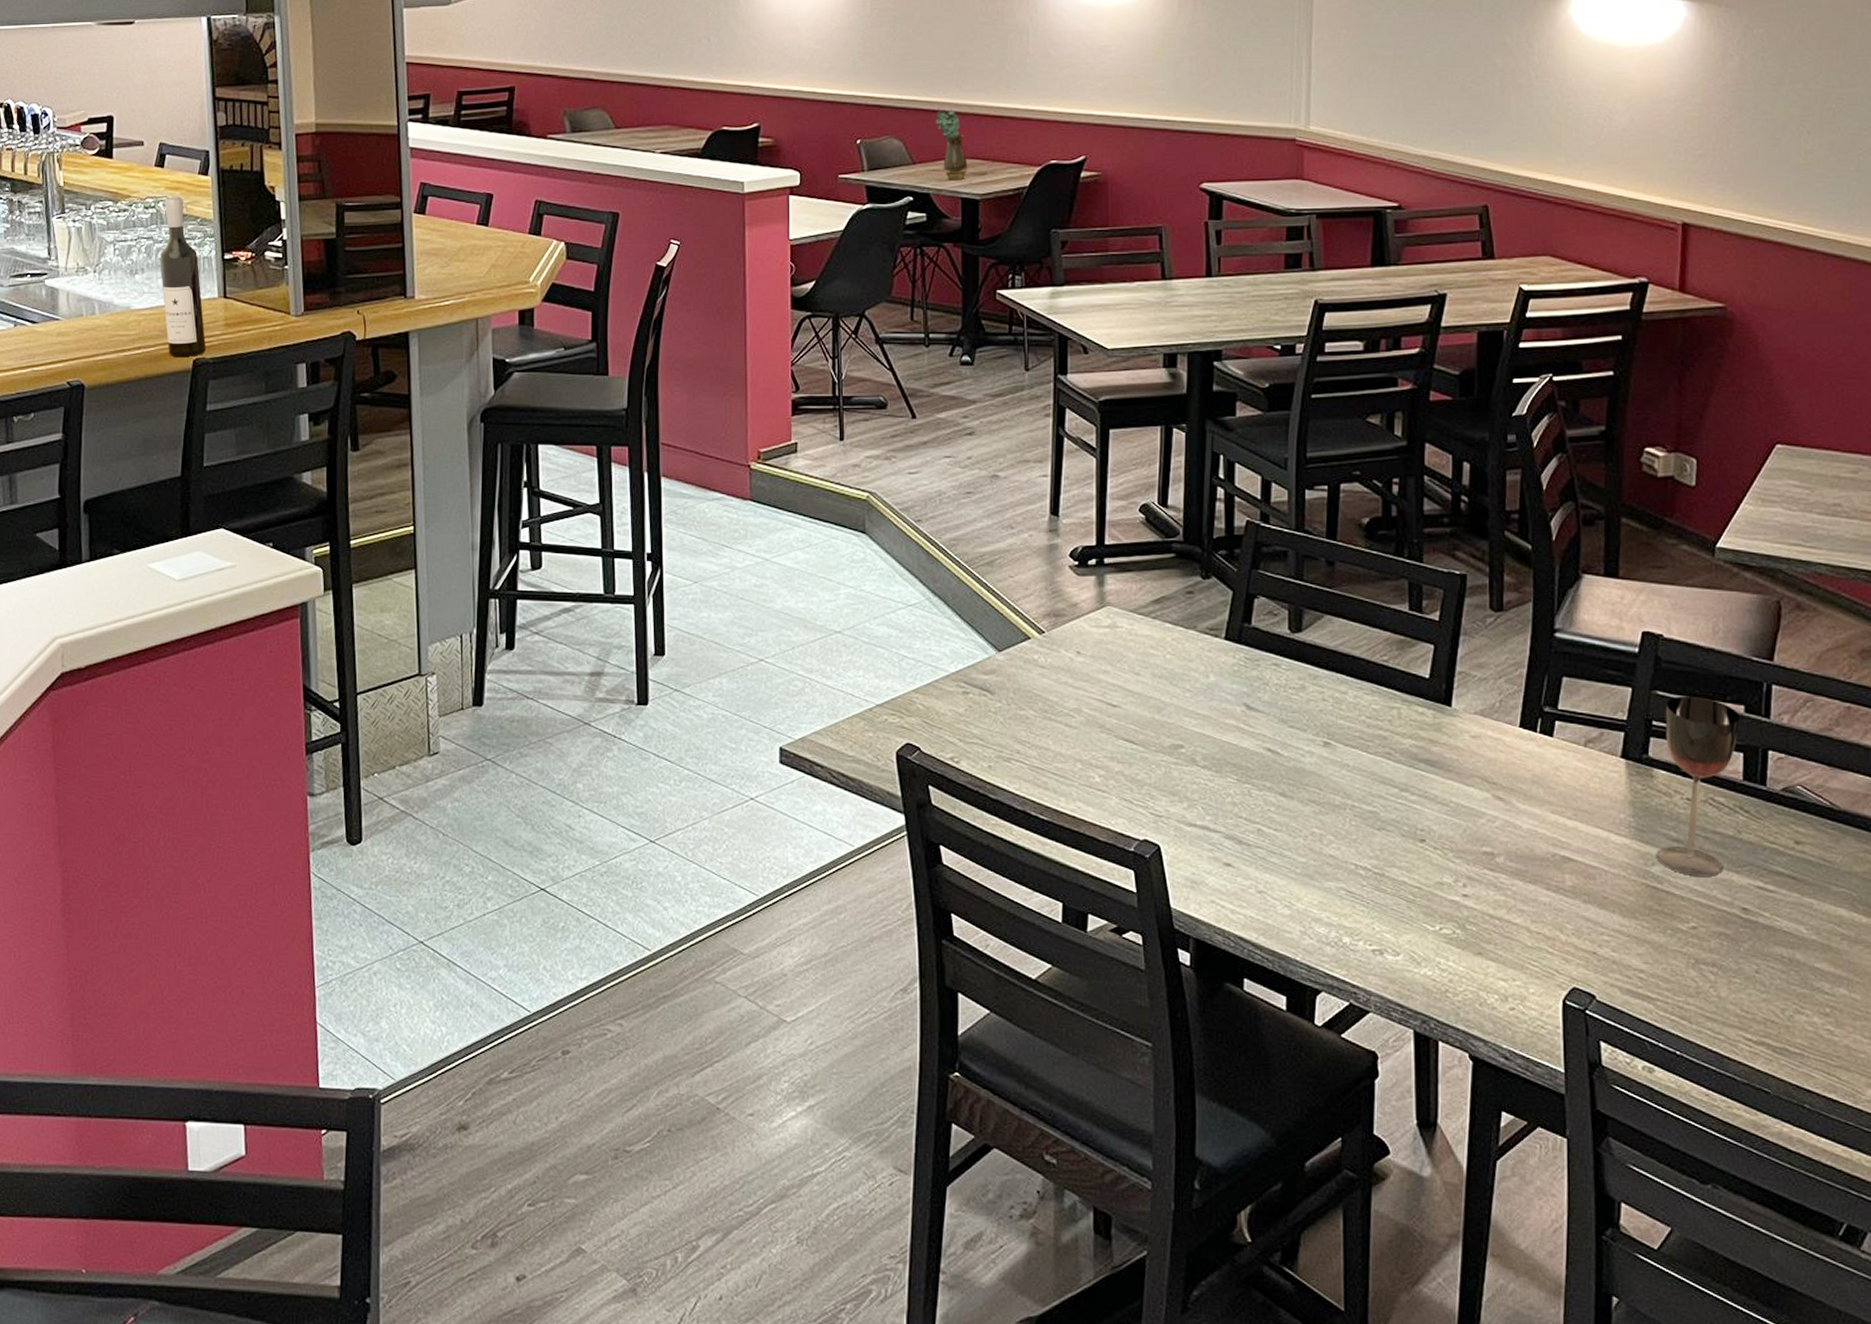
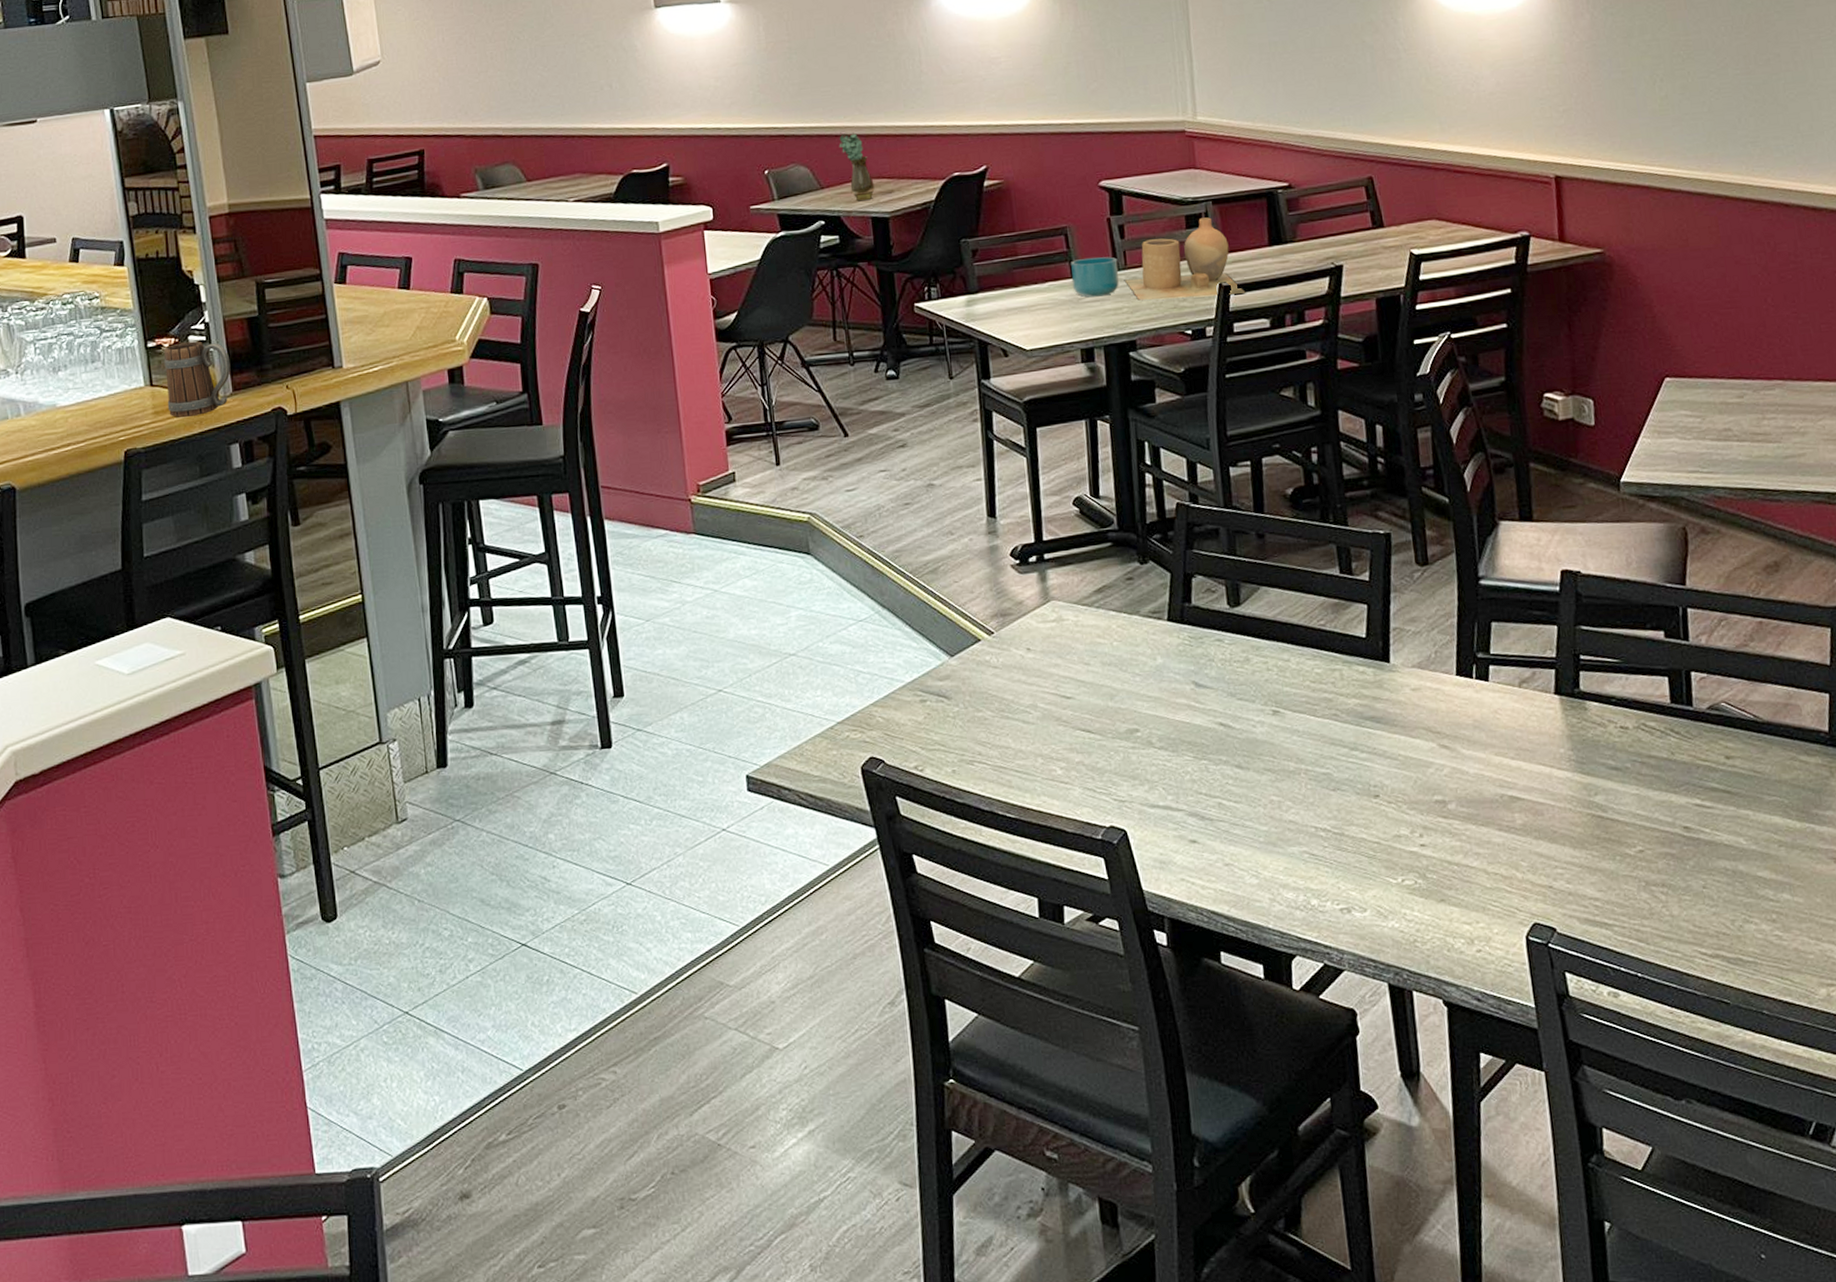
bottle: present [160,196,207,358] -> none [82,289,137,451]
beer mug: none [239,257,304,333] -> present [164,341,231,418]
cup: none [1161,260,1211,301] -> present [1070,256,1119,297]
vase: none [1216,231,1343,314] -> present [1124,217,1247,301]
wineglass: present [1655,695,1740,877] -> none [1591,627,1662,802]

